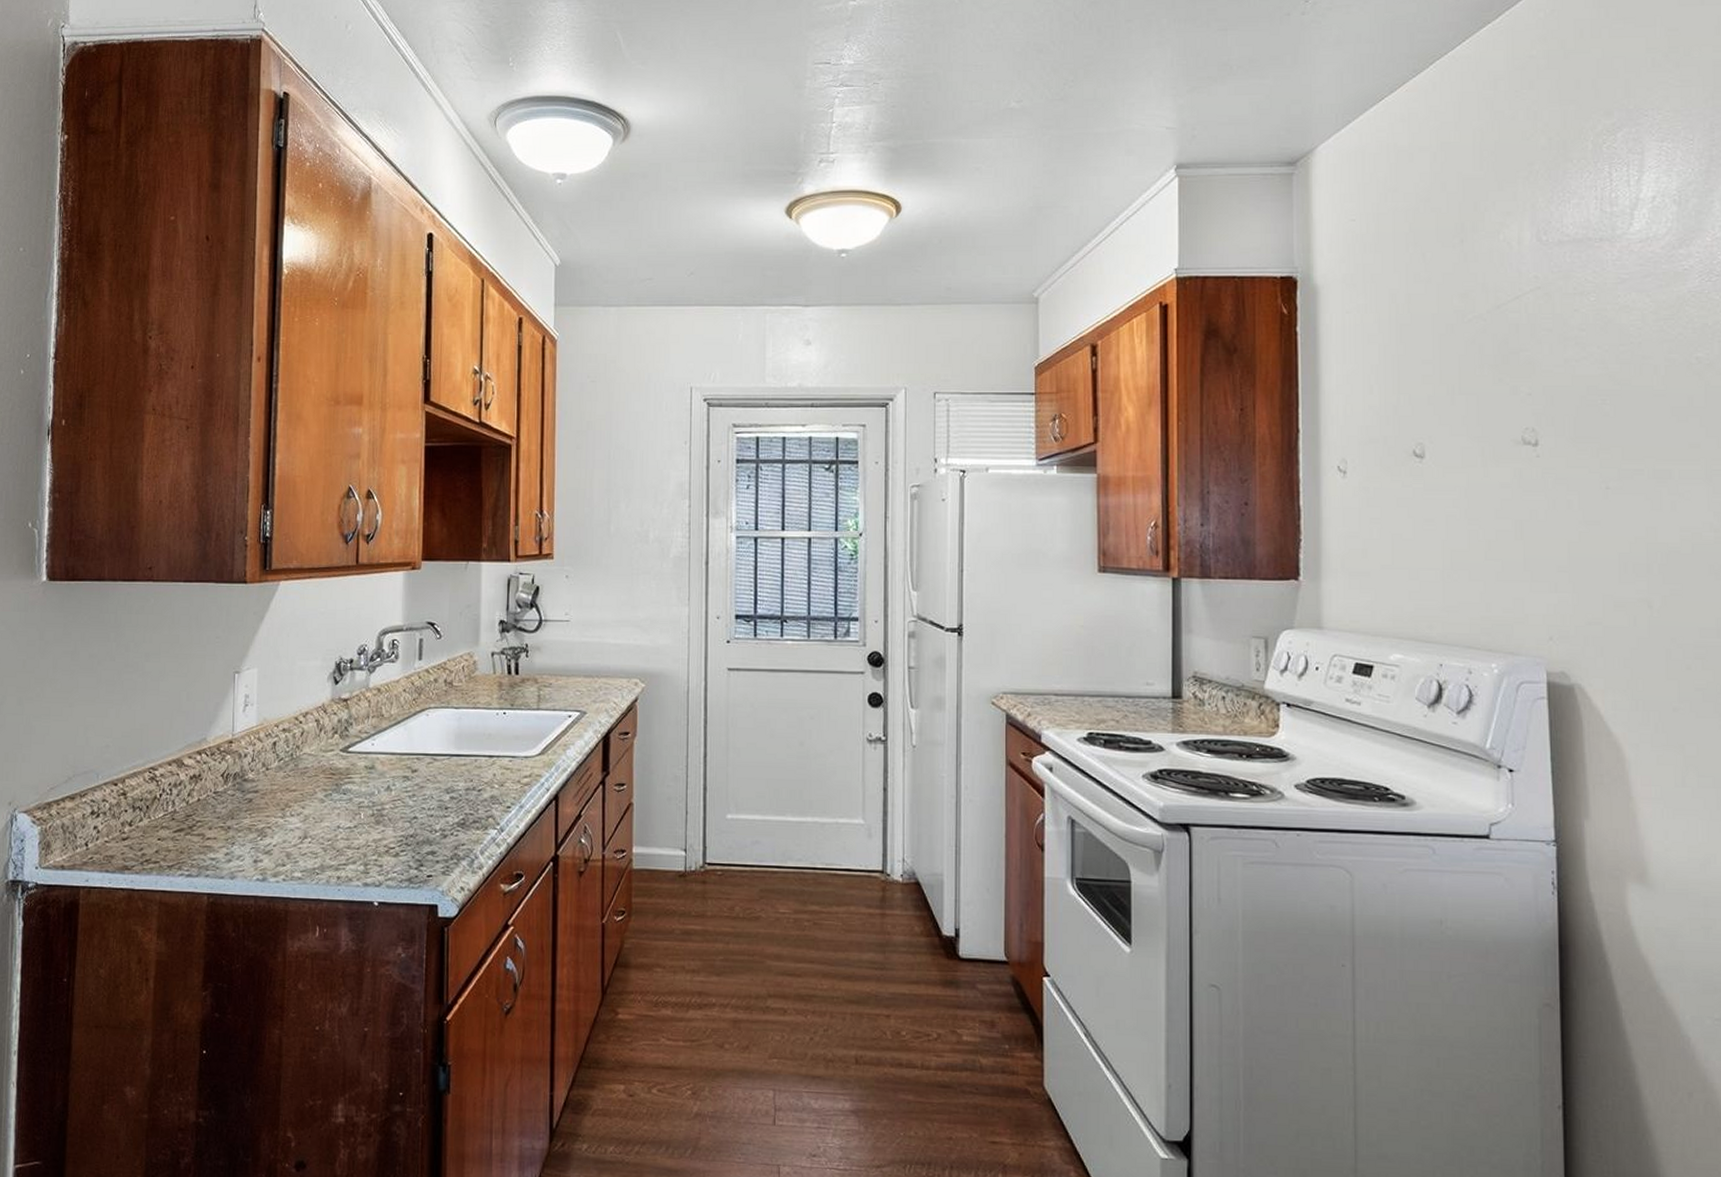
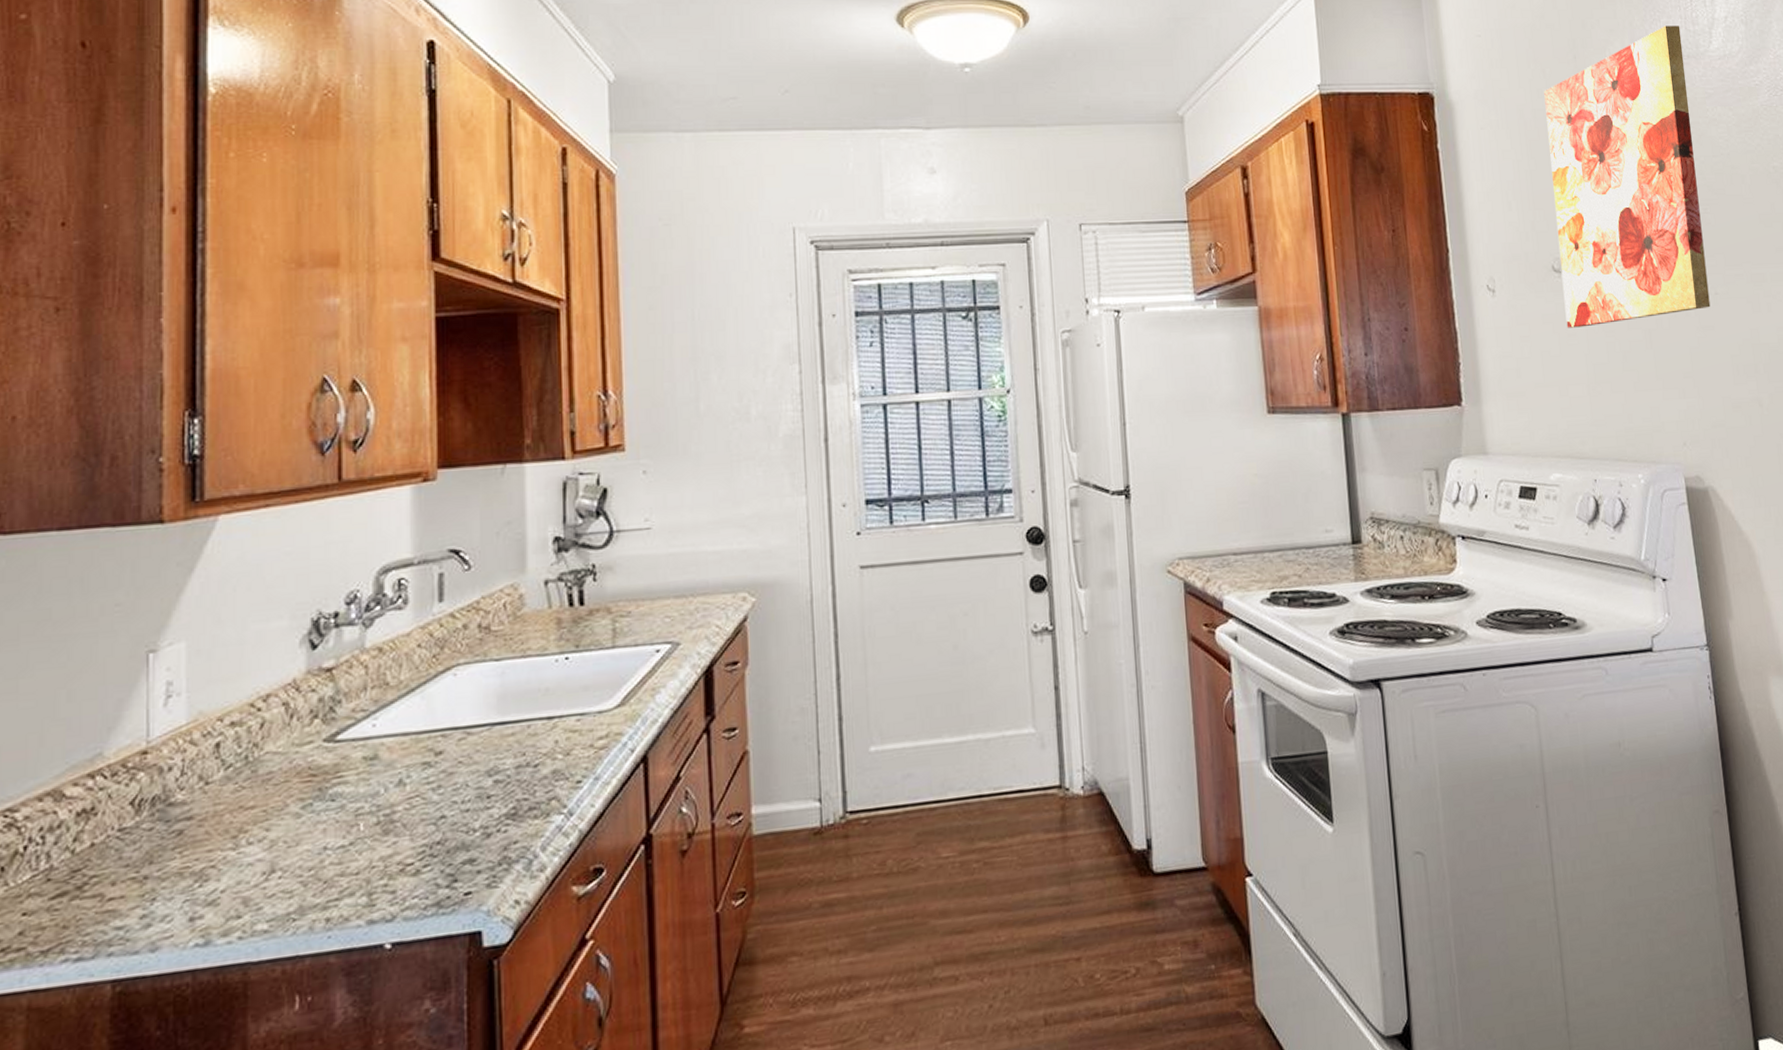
wall art: none [1422,207,1599,513] -> present [1544,26,1711,328]

